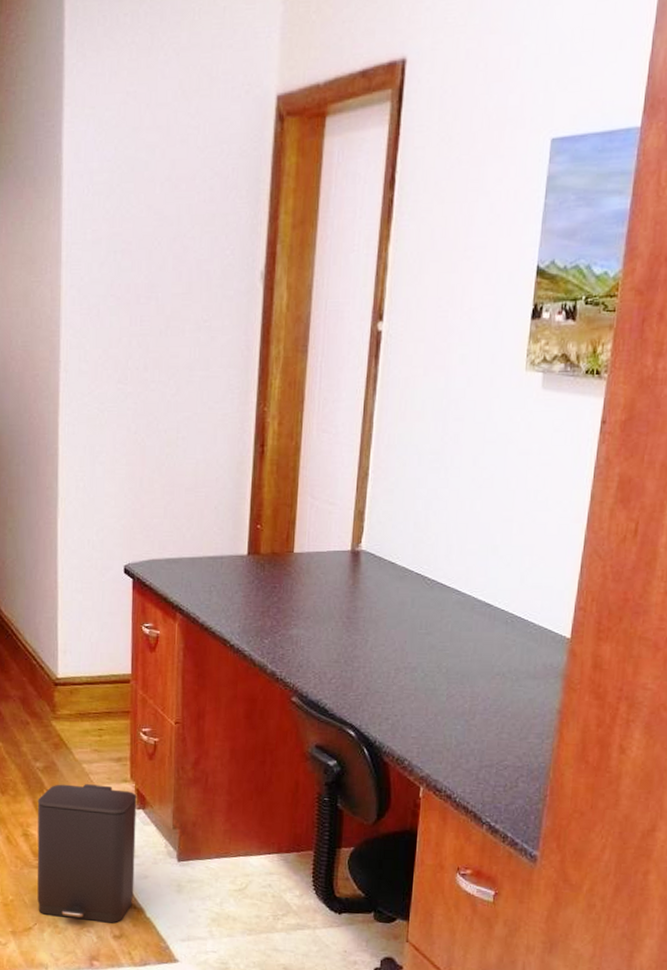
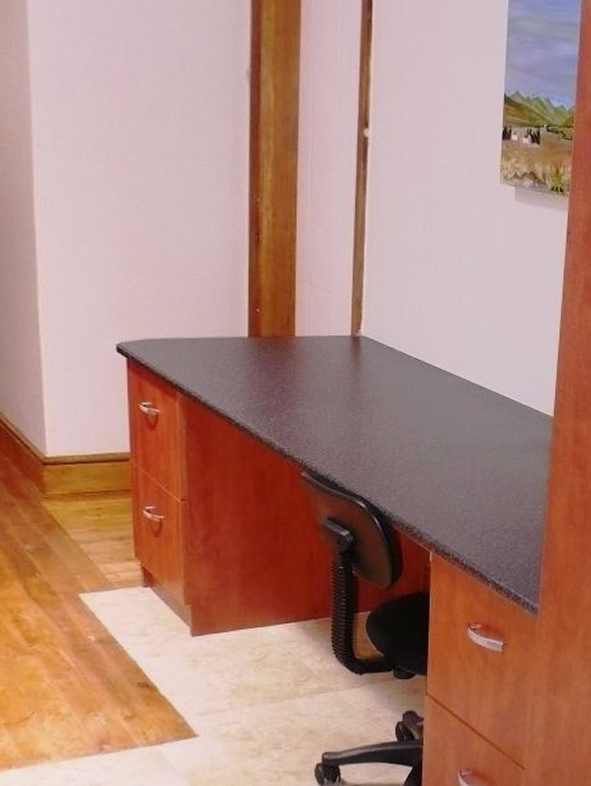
pedal bin: present [37,784,137,923] -> none [29,565,145,705]

